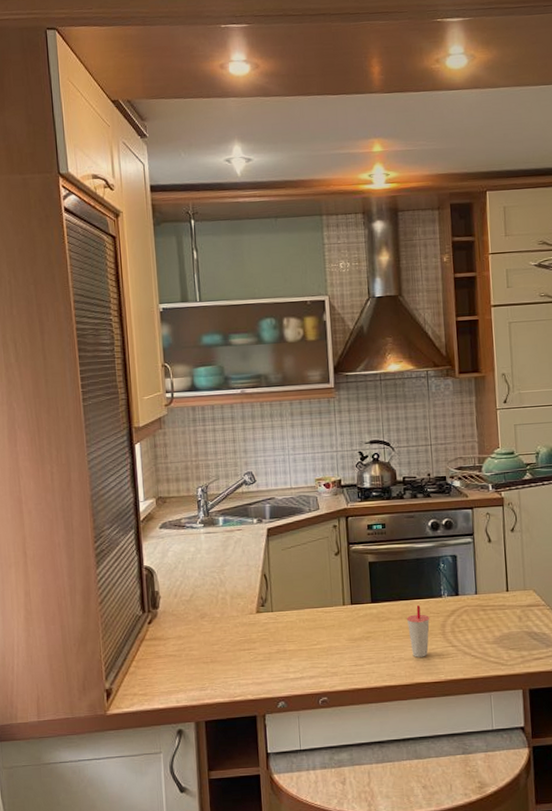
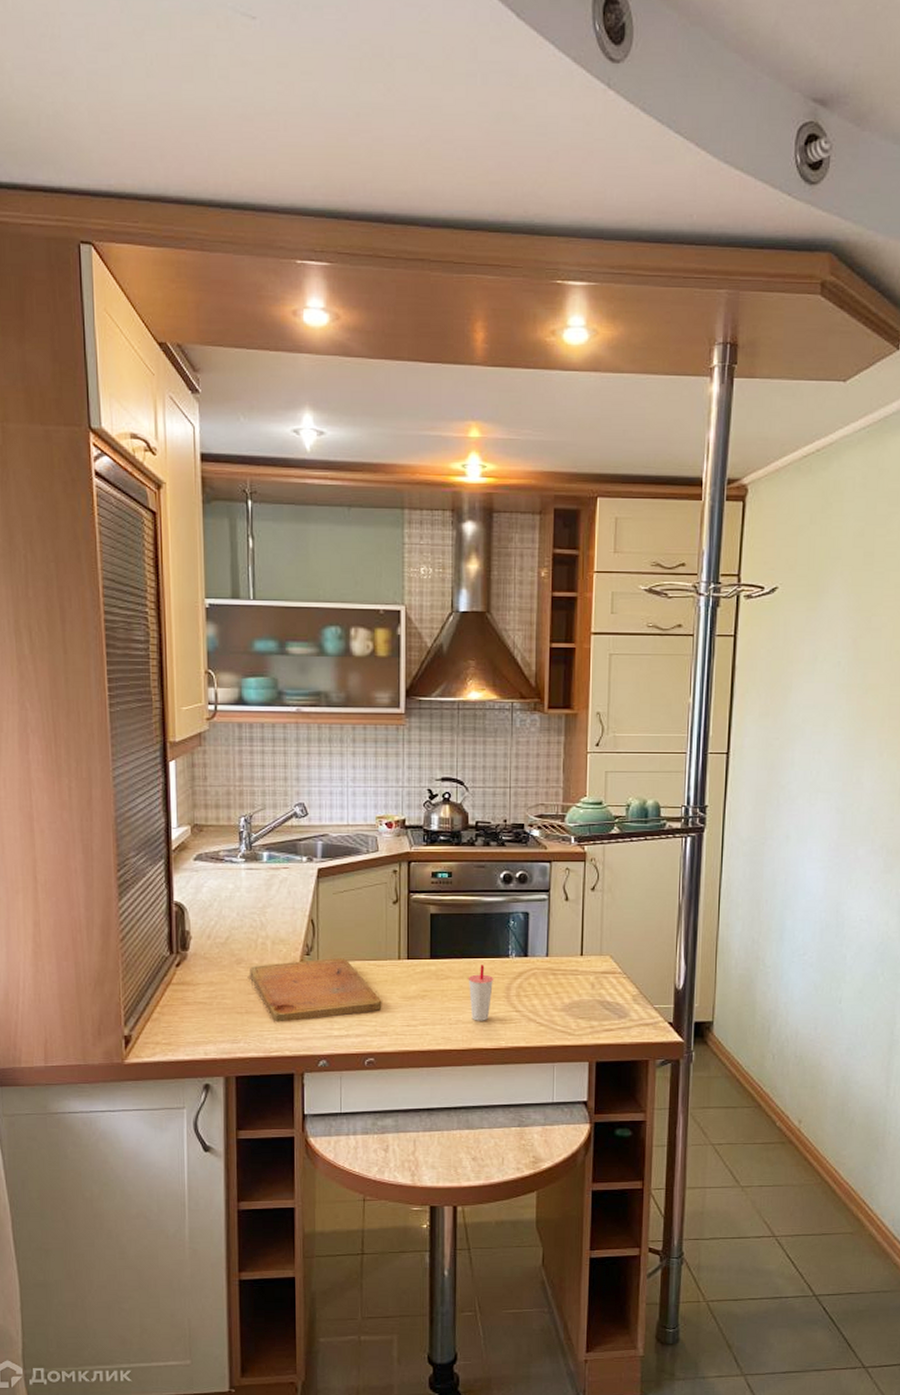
cutting board: none [213,606,331,669] -> present [250,957,382,1022]

